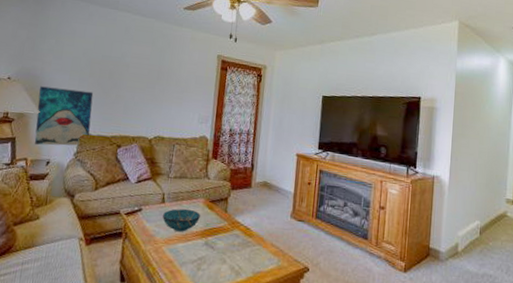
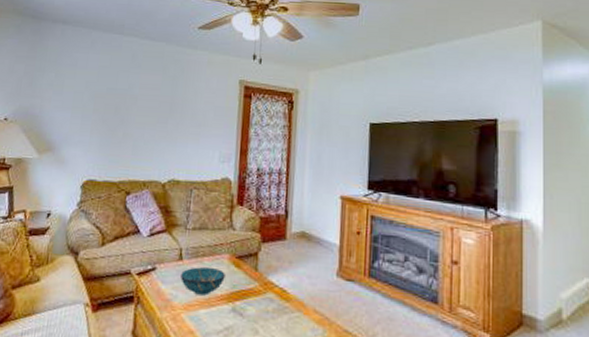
wall art: present [34,86,94,146] -> none [33,126,98,195]

